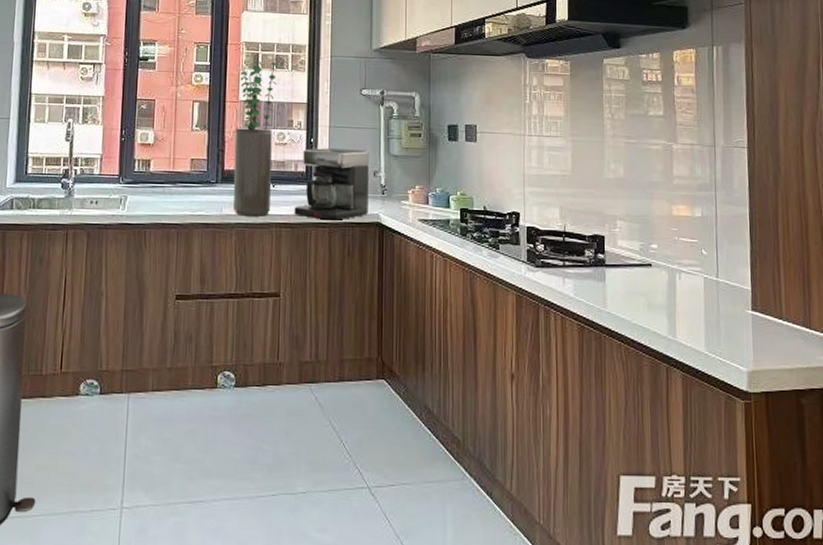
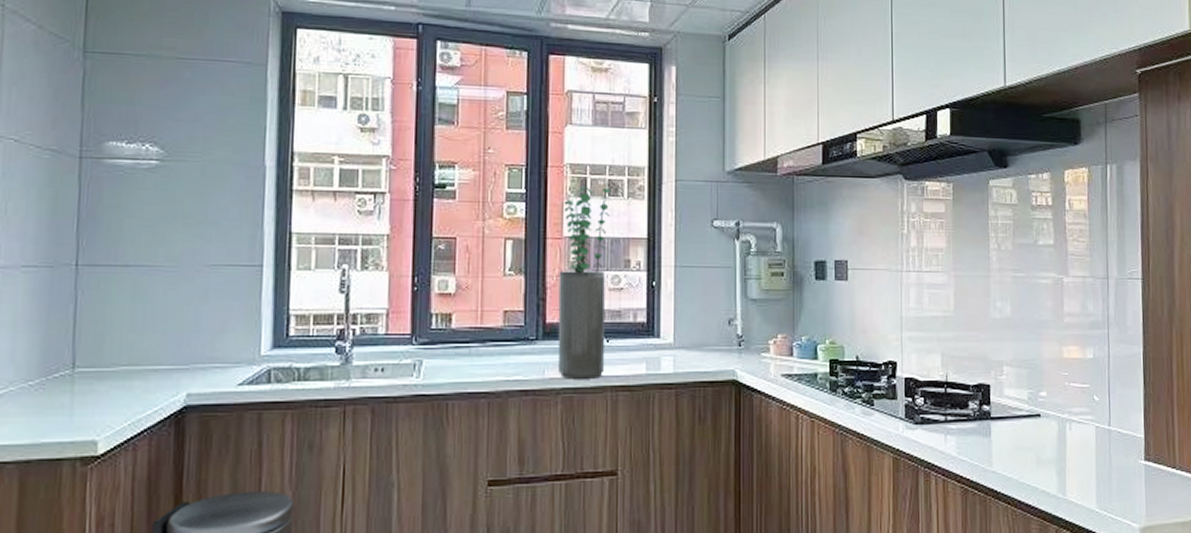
coffee maker: present [294,147,369,222] -> none [633,292,722,381]

